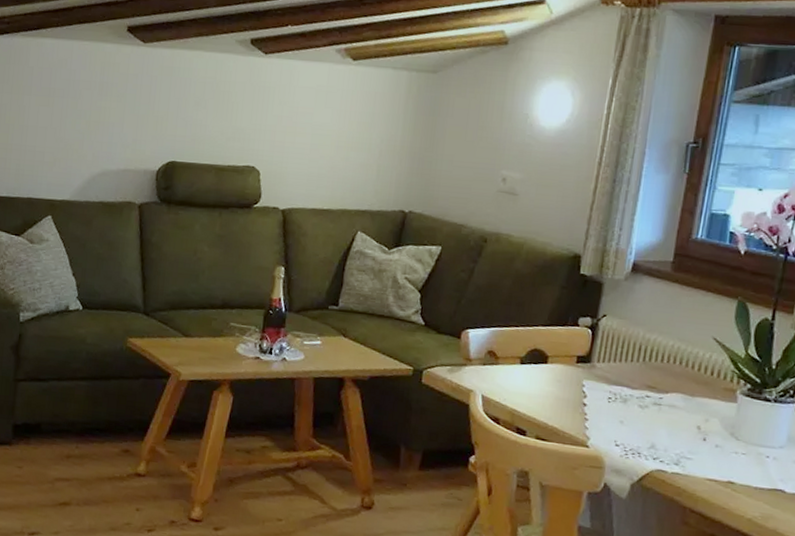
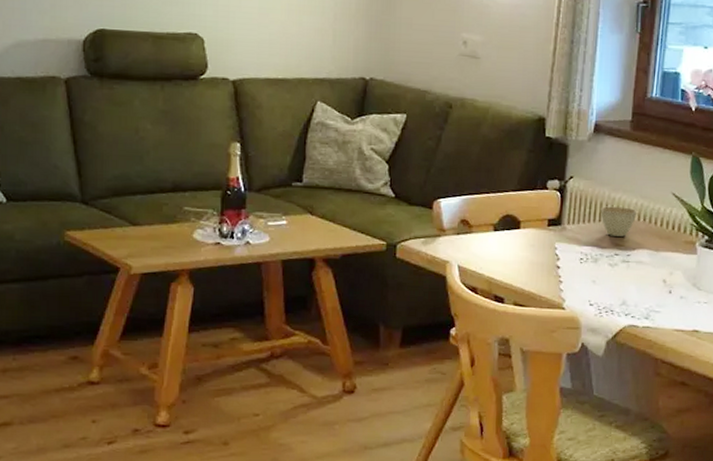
cup: none [633,346,673,379] -> present [600,206,637,237]

